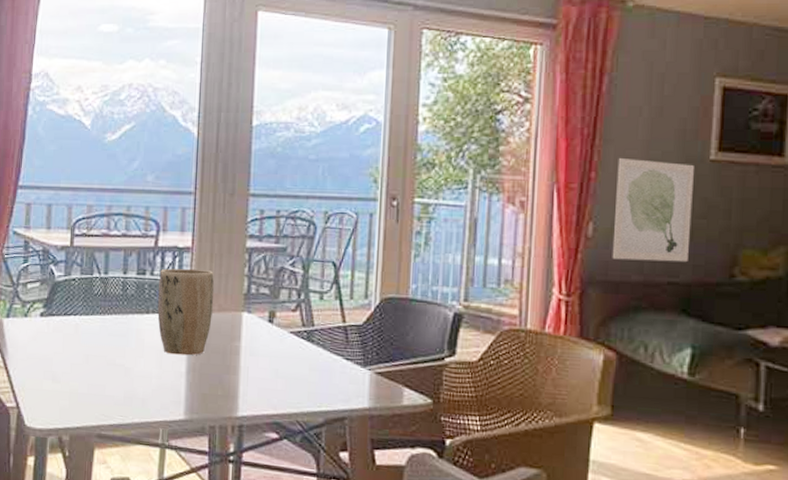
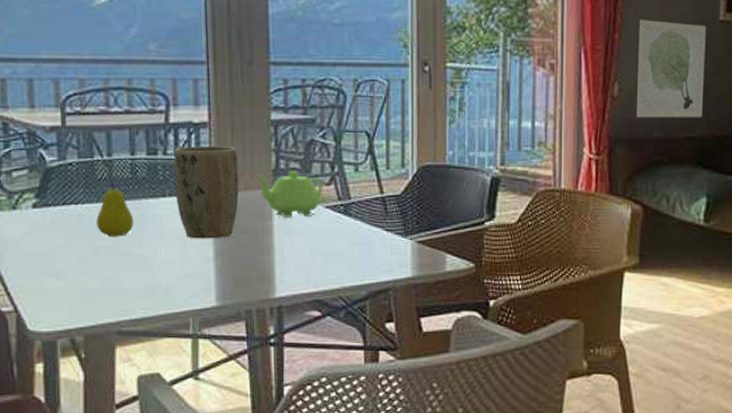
fruit: none [90,297,121,347] -> present [96,182,134,237]
teapot: none [228,295,291,340] -> present [254,170,326,218]

